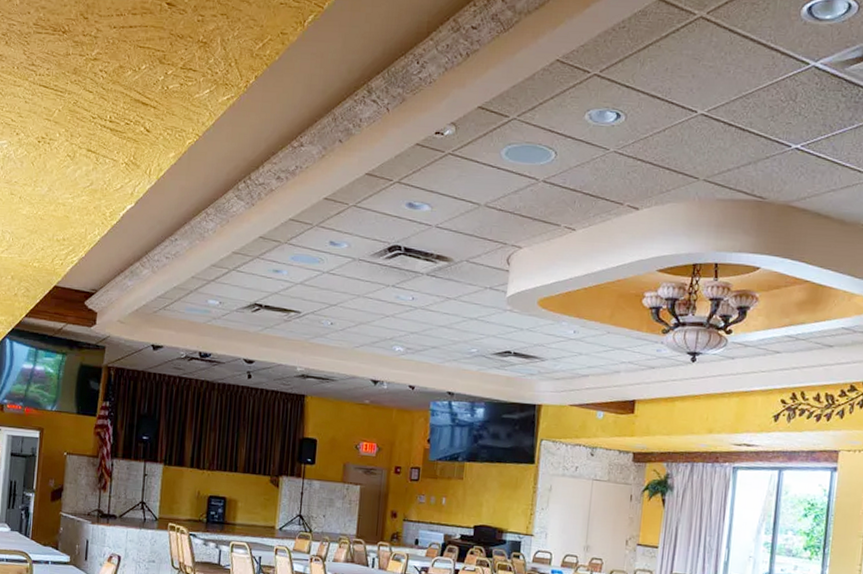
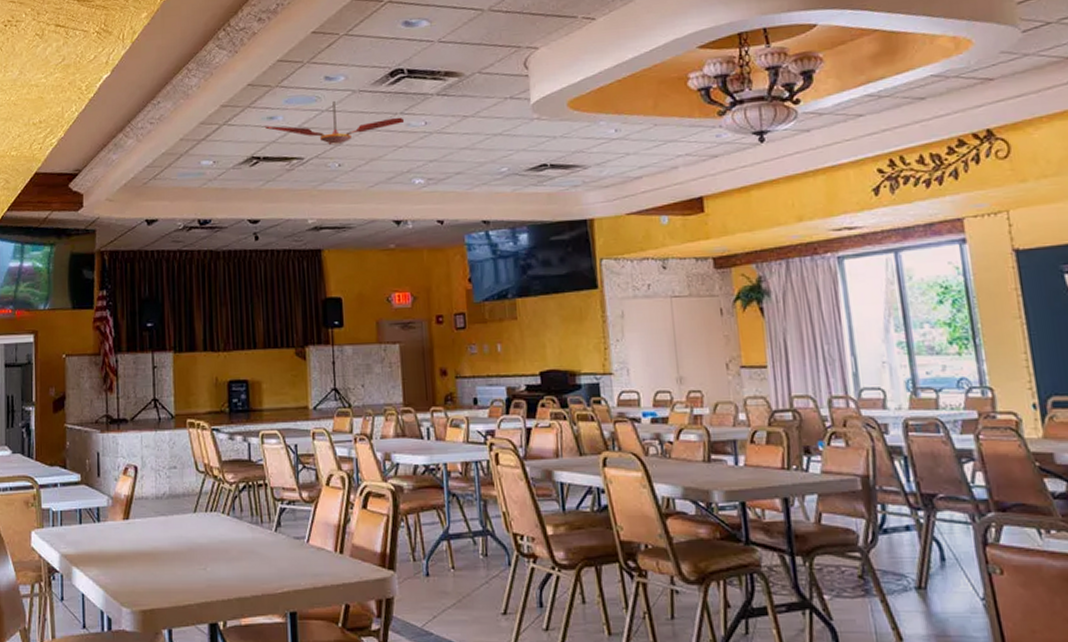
ceiling fan: none [269,265,395,306] -> present [264,101,405,146]

